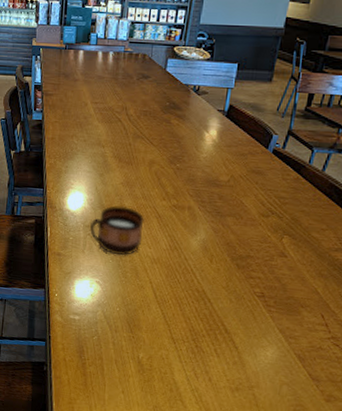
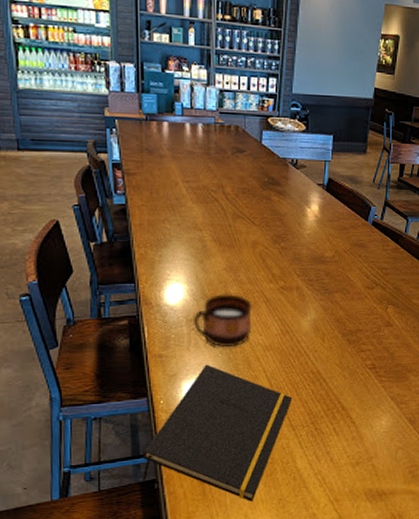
notepad: none [34,267,176,402] -> present [142,364,293,501]

